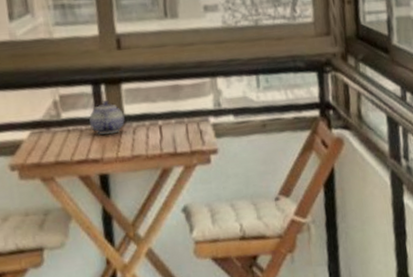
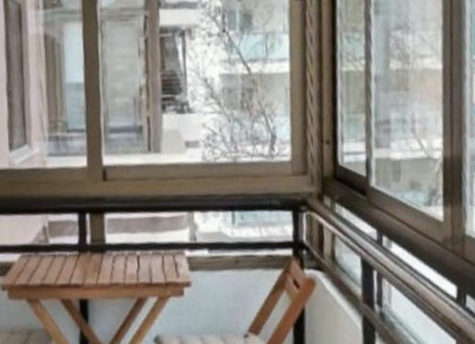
teapot: present [88,100,125,135] -> none [73,229,106,261]

